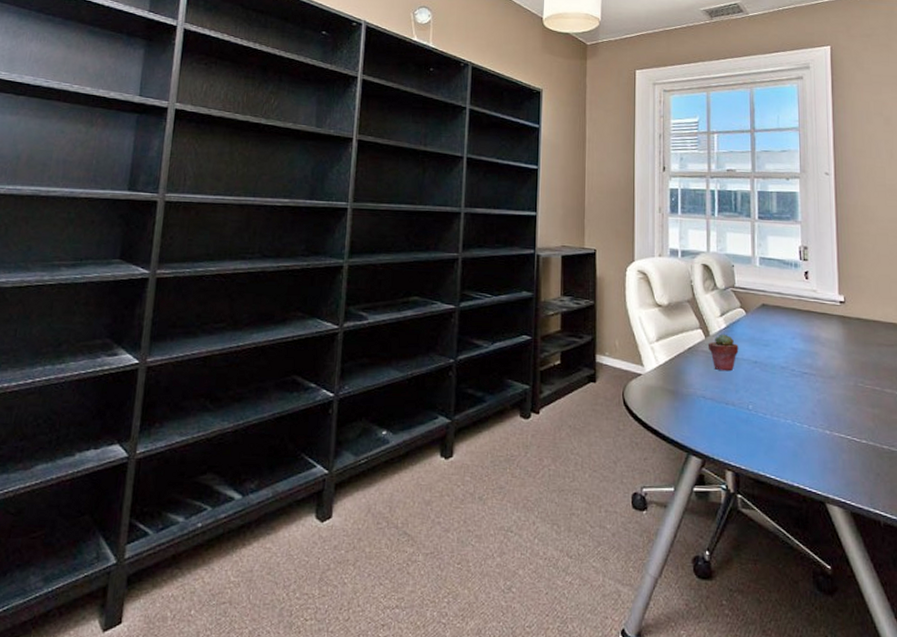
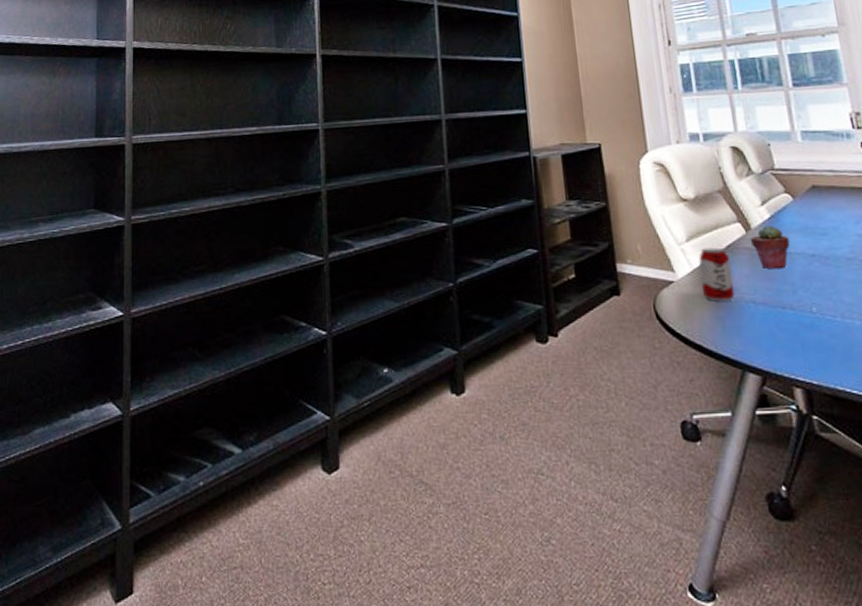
beverage can: none [665,348,690,395] -> present [698,247,735,301]

